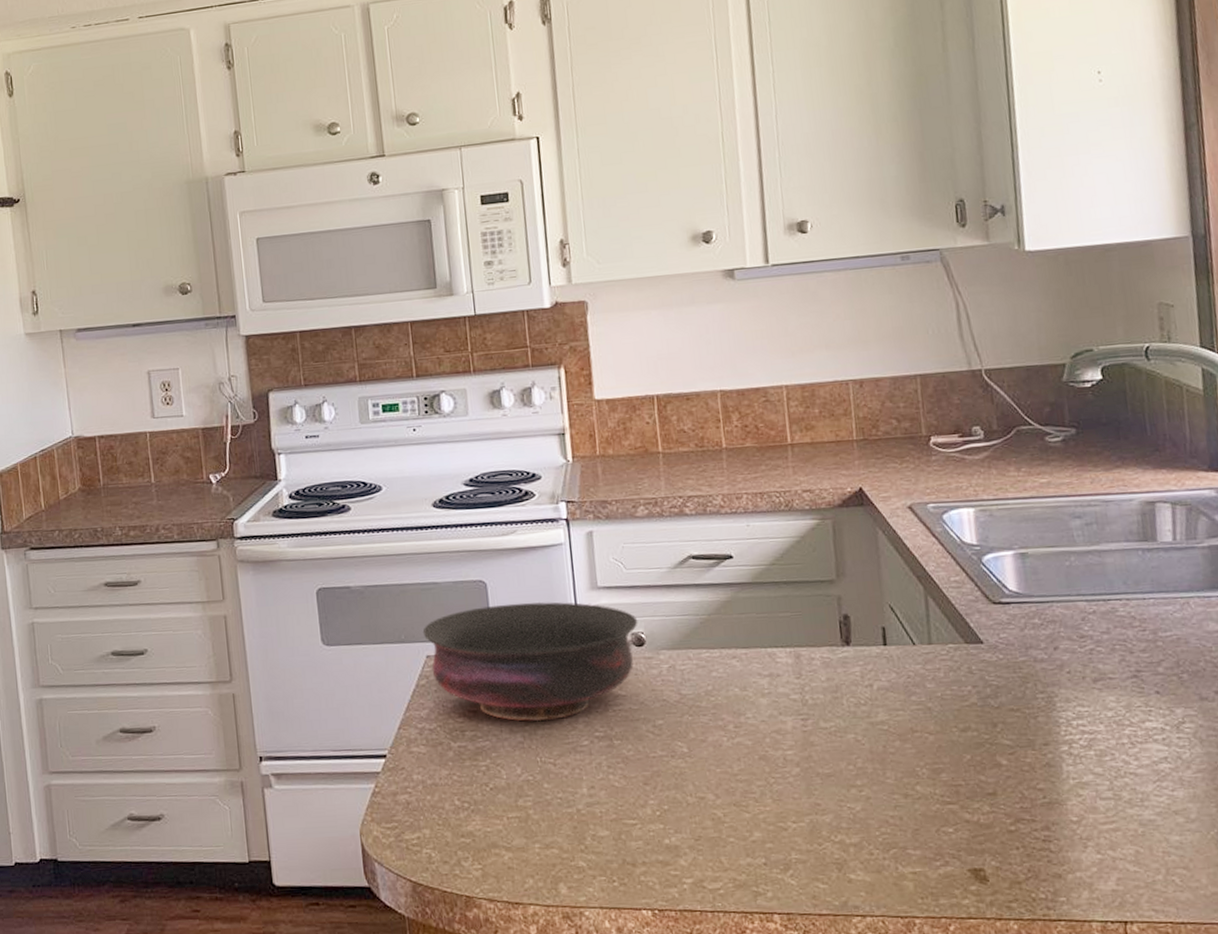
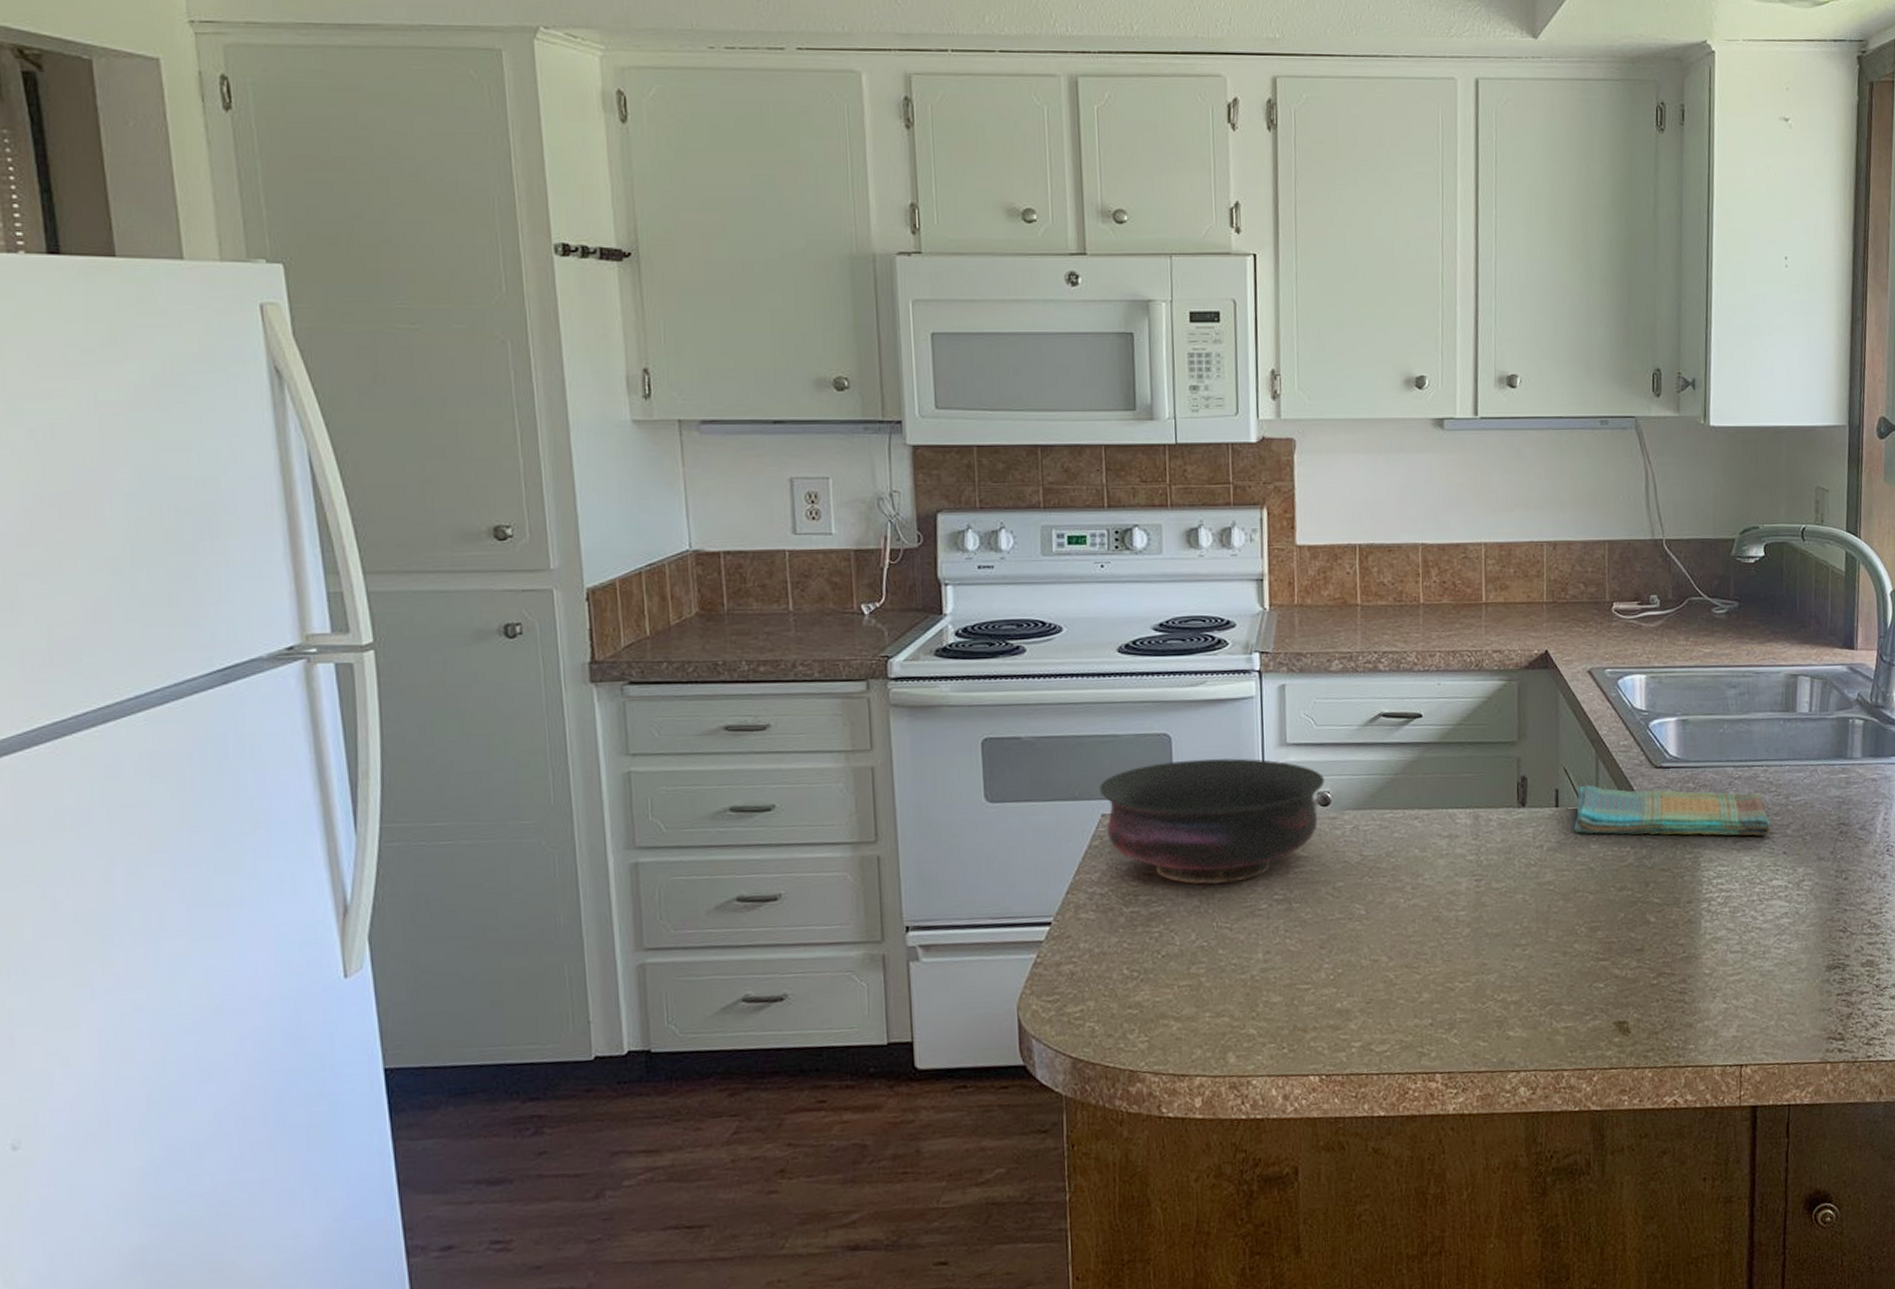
dish towel: none [905,622,1139,674] -> present [1573,785,1771,836]

